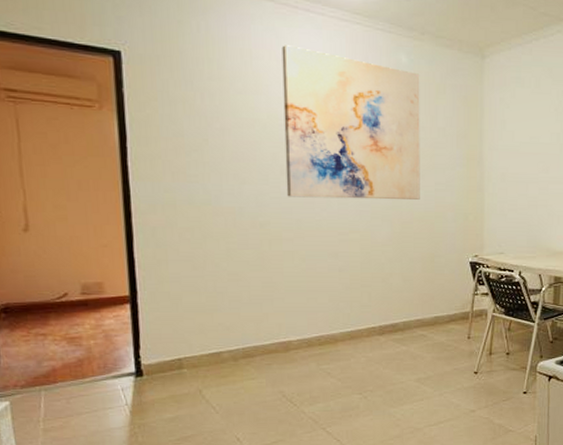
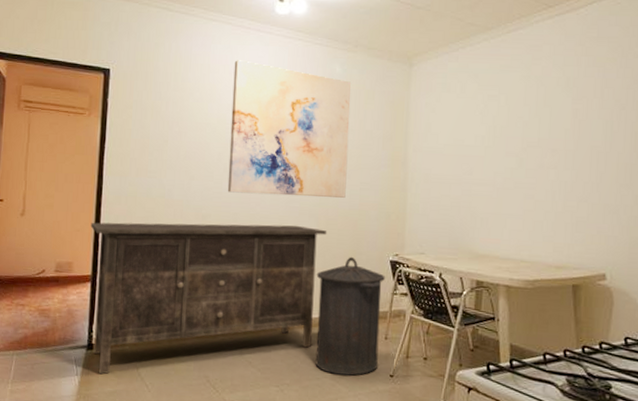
sideboard: none [120,230,403,401] -> present [90,222,327,375]
trash can: none [394,260,465,376] -> present [315,257,385,376]

